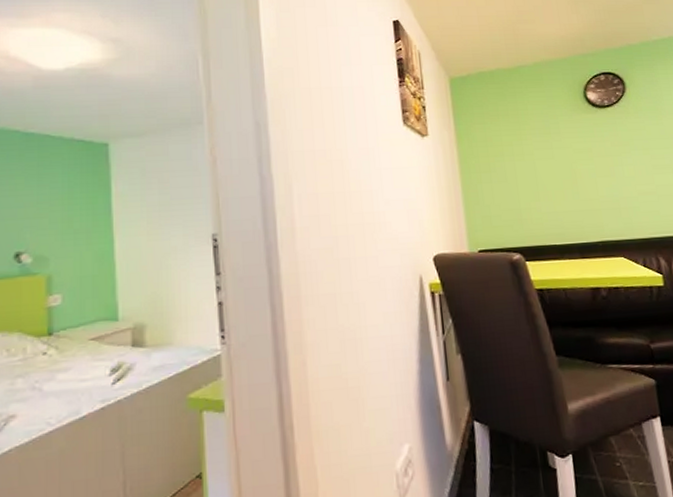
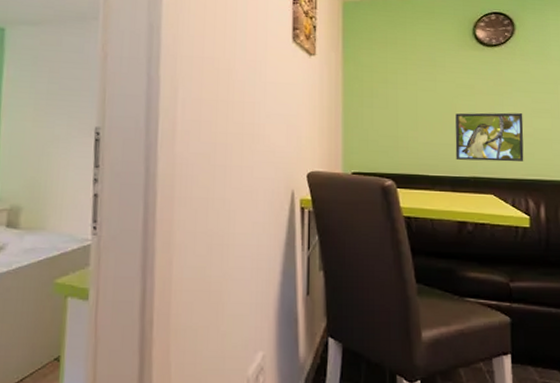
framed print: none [576,172,650,225] -> present [455,112,524,162]

